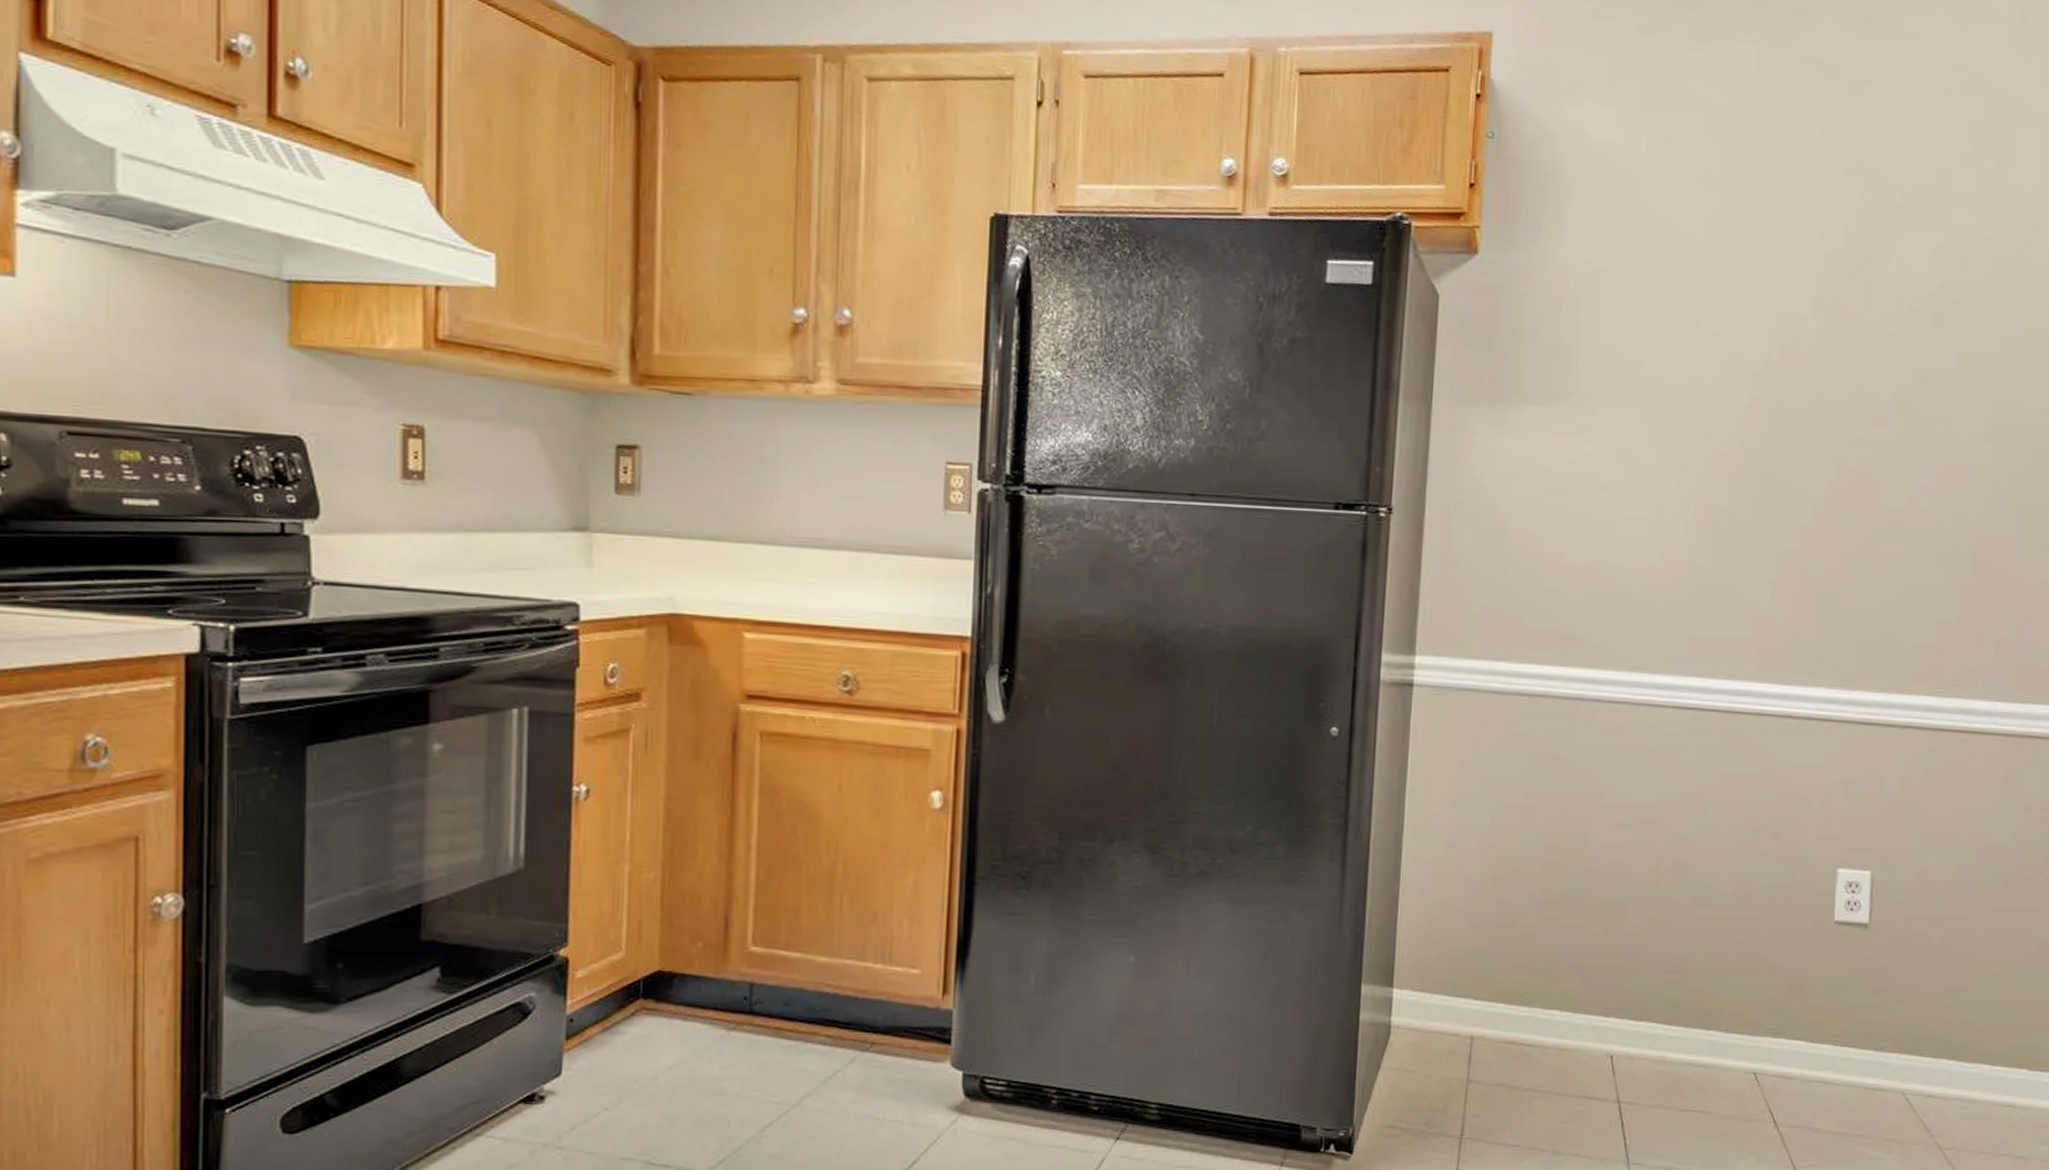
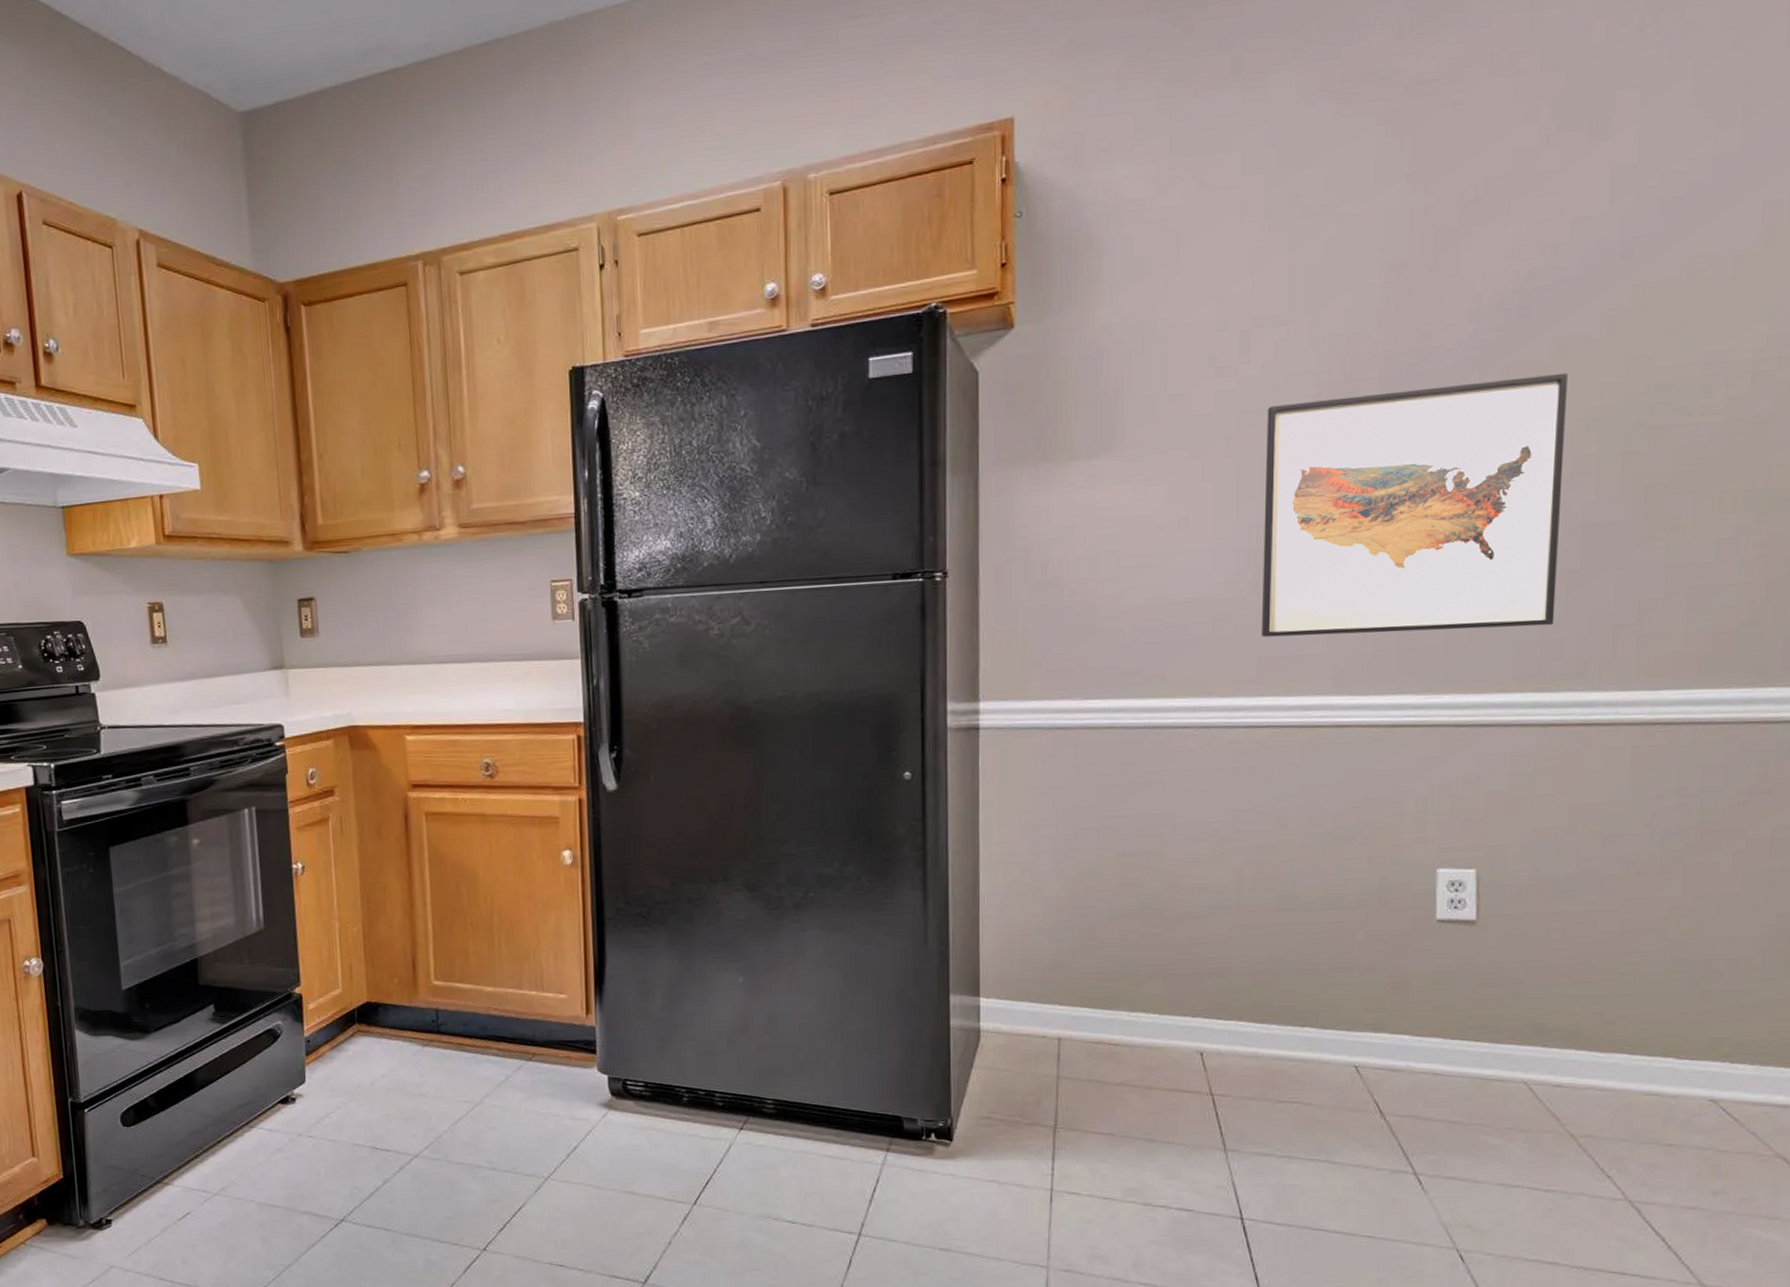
wall art: none [1694,376,1970,631] -> present [1262,372,1568,638]

